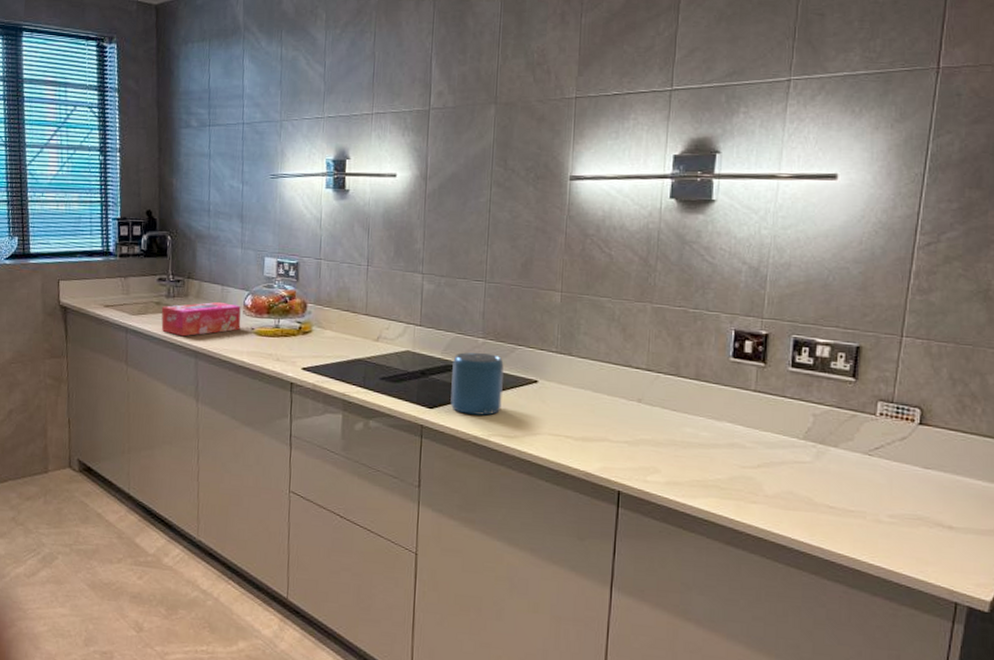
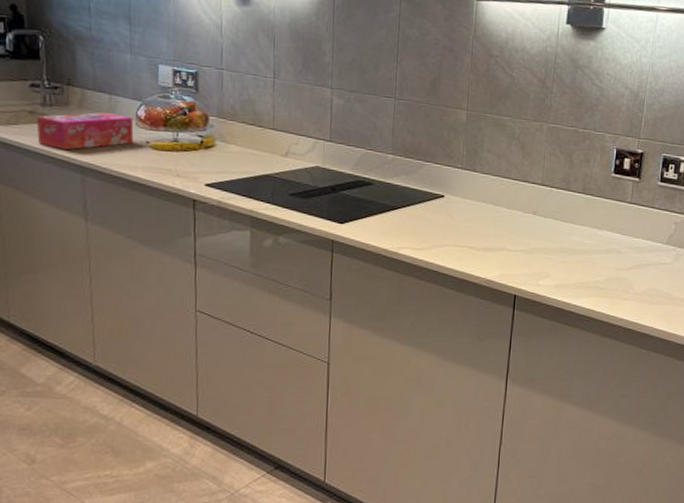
speaker: present [450,352,504,416] -> none [361,168,413,229]

